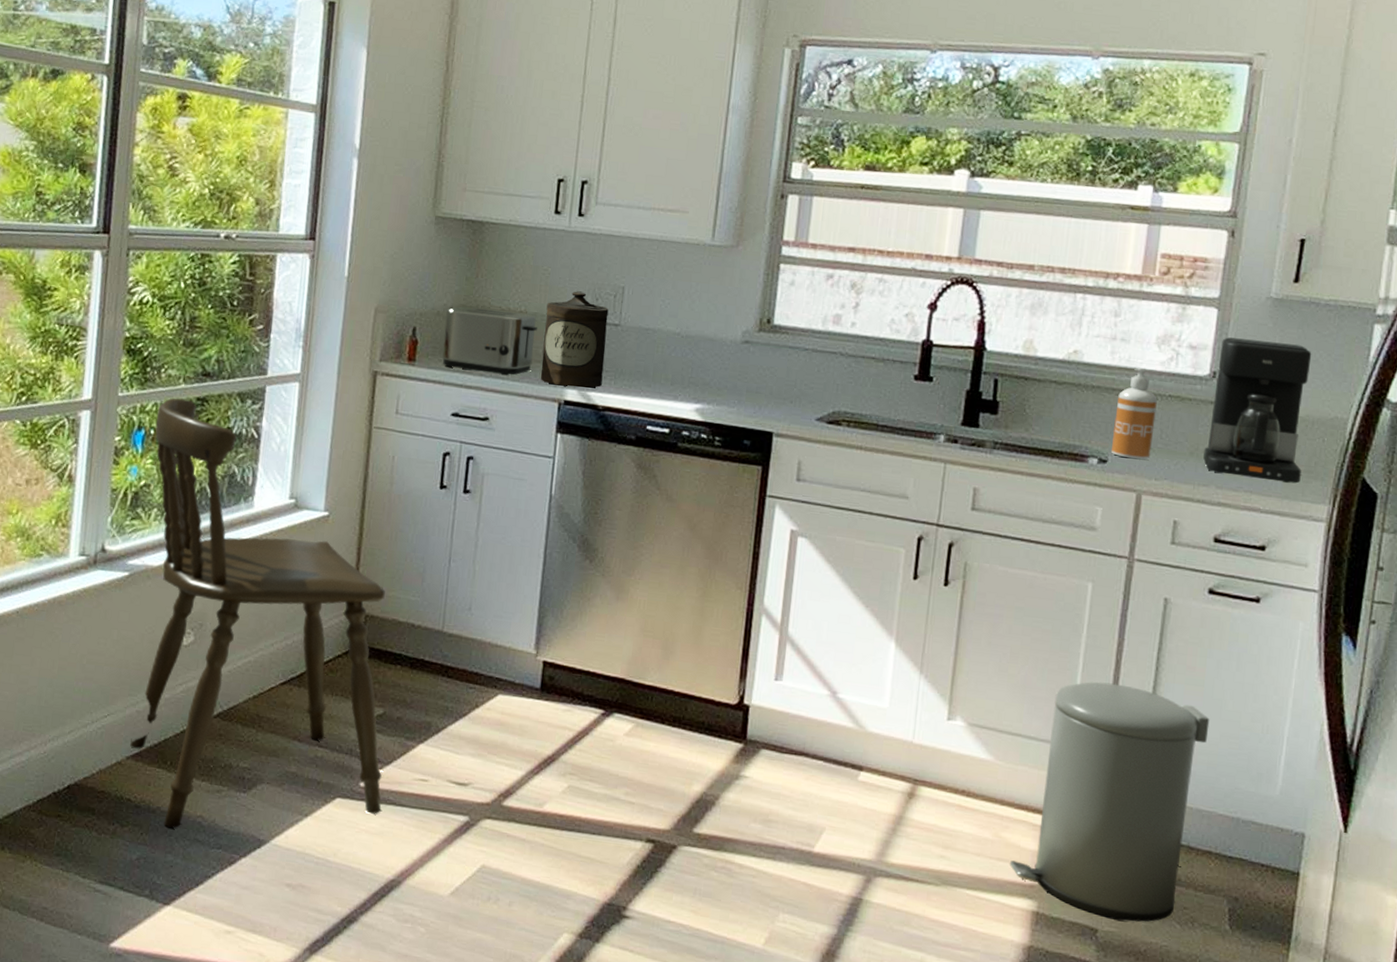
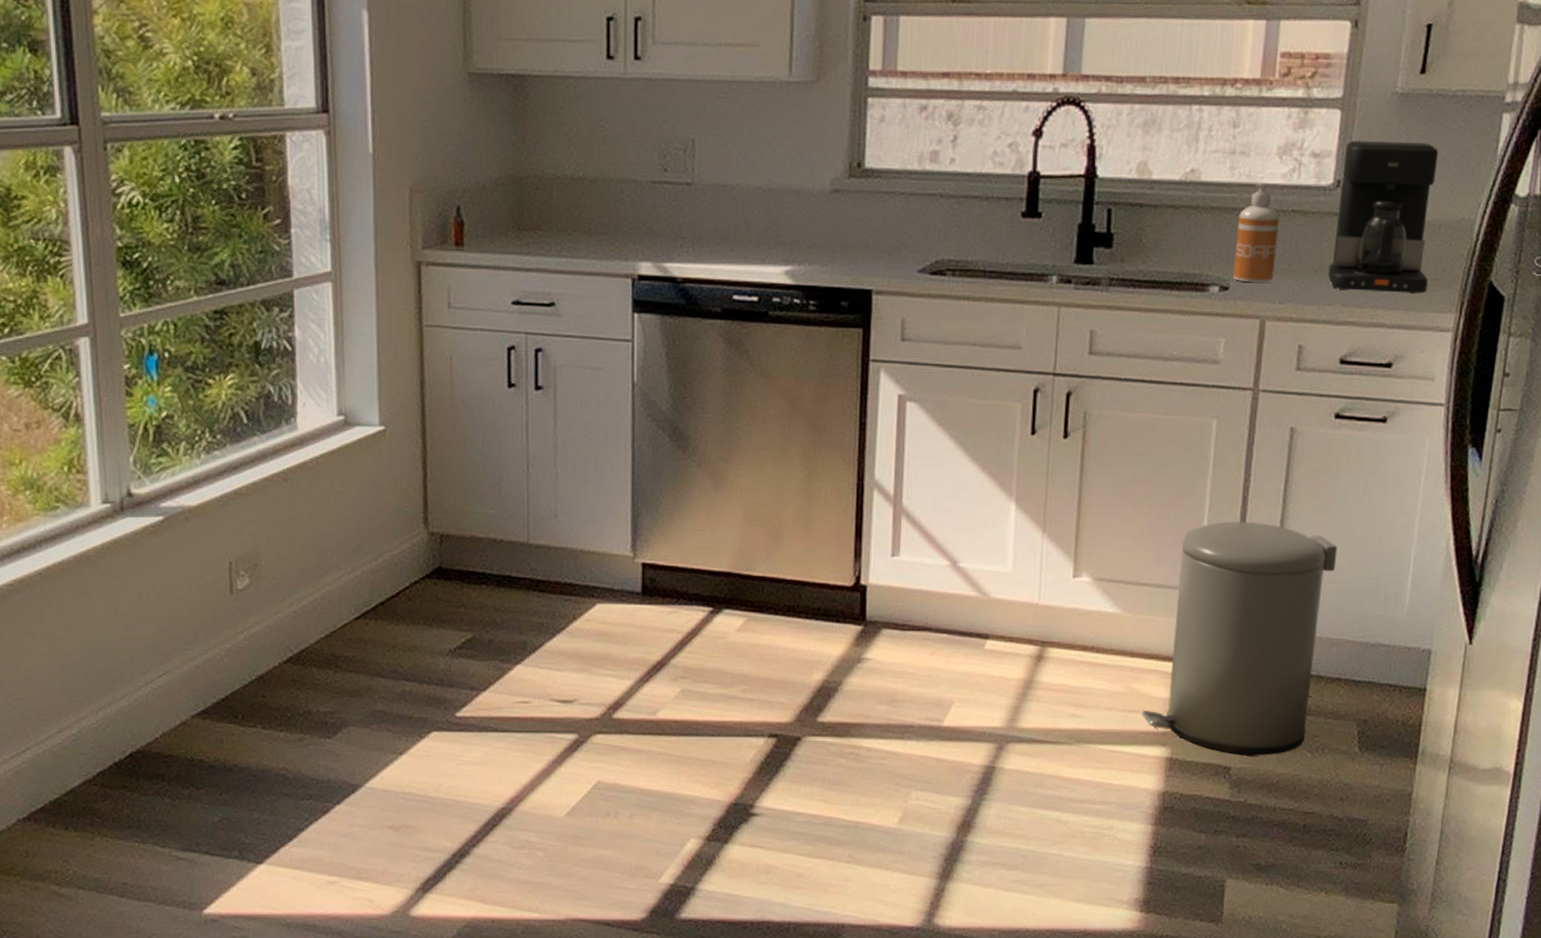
dining chair: present [130,398,385,829] -> none [169,313,482,785]
toaster: present [442,306,537,376] -> none [493,176,600,253]
canister: present [540,291,609,388] -> none [608,148,680,259]

